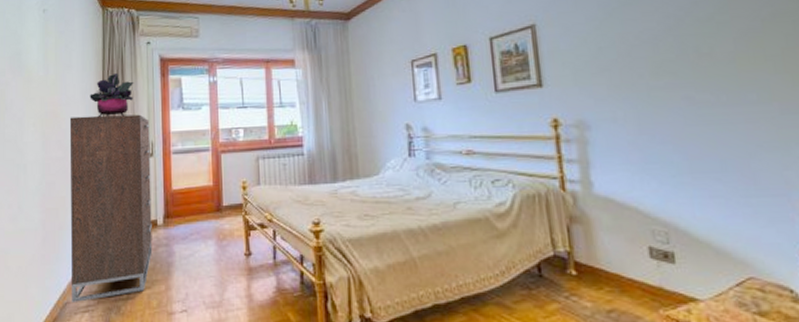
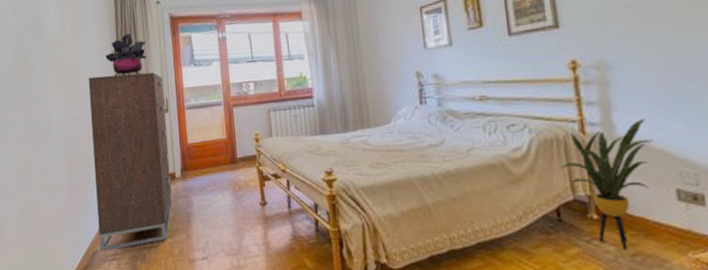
house plant: none [542,177,629,306] -> present [560,118,654,250]

